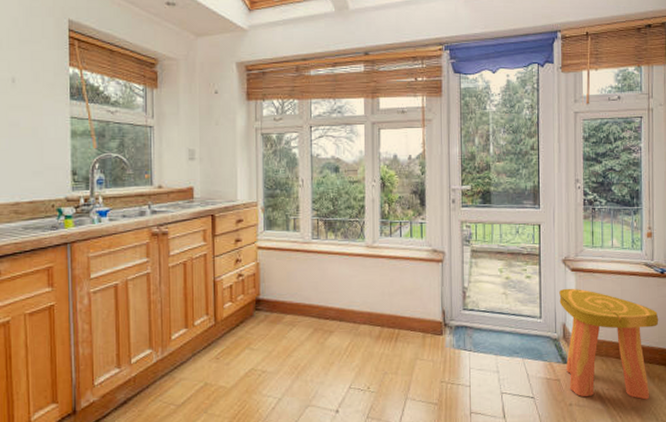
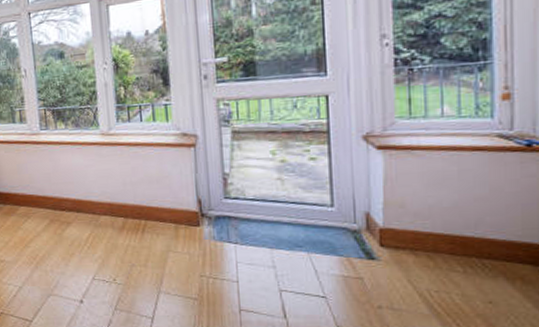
stool: present [559,288,659,400] -> none [359,170,523,306]

